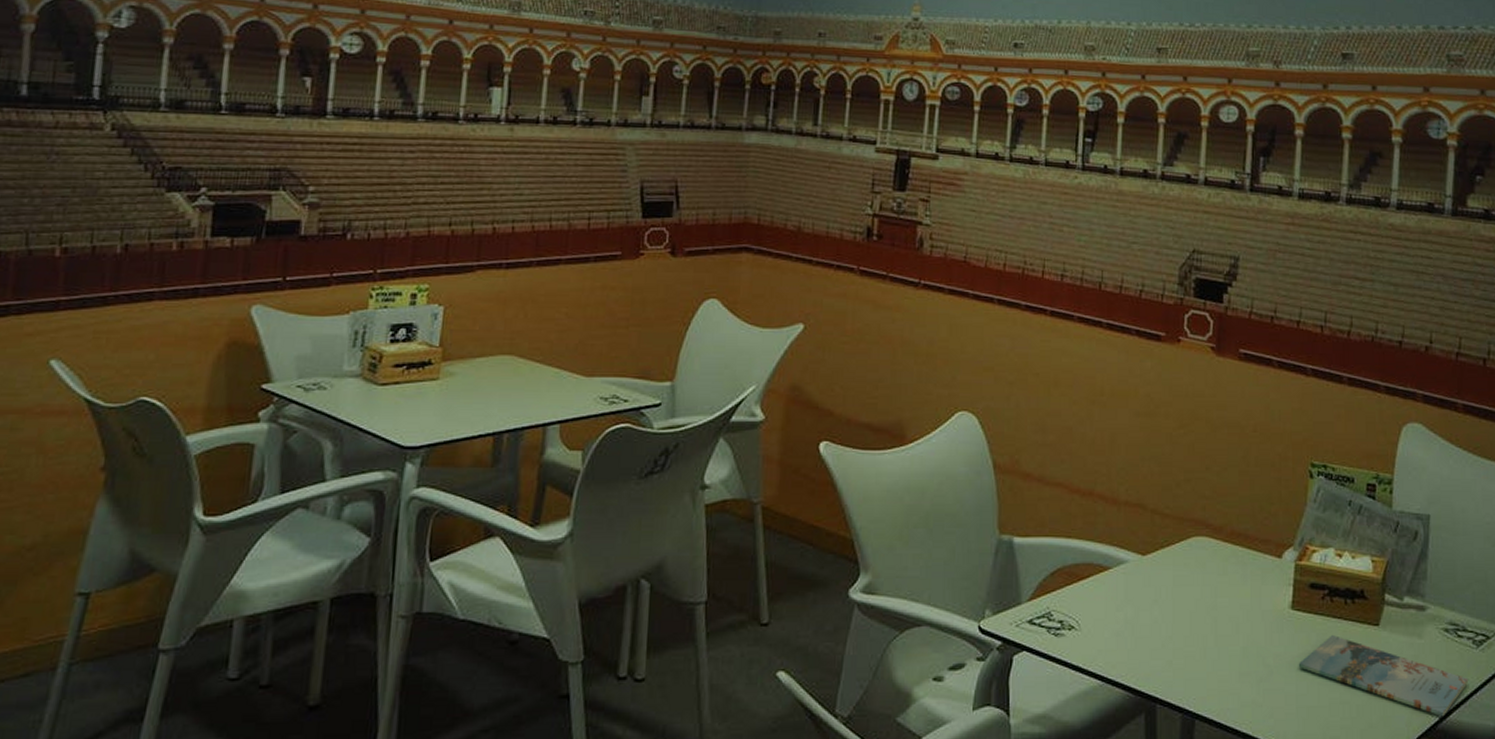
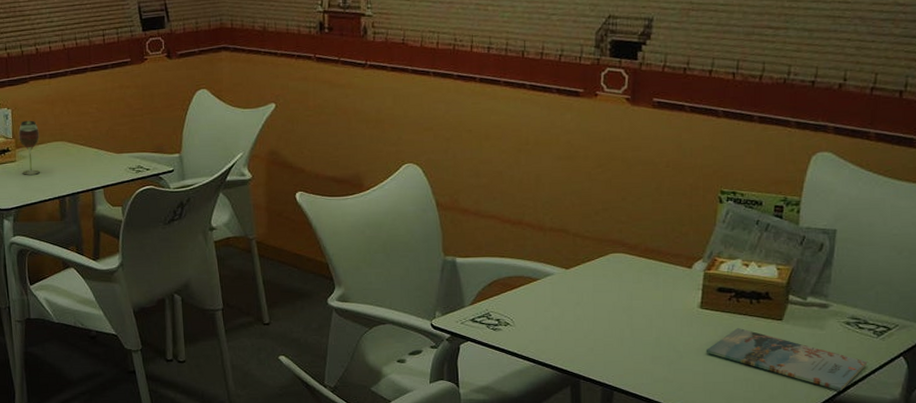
wineglass: none [446,323,480,400] -> present [18,120,40,175]

